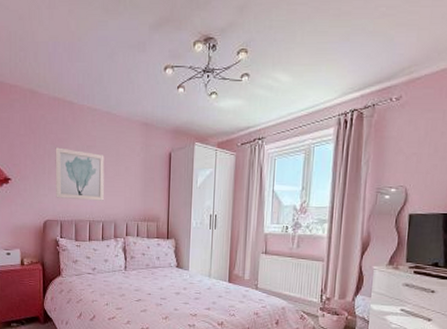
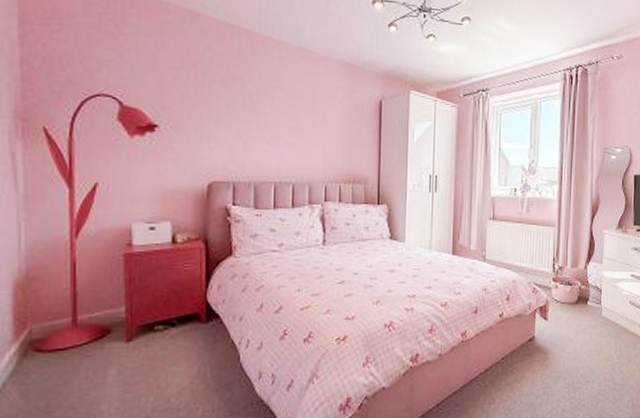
wall art: present [55,147,104,201] -> none [225,87,296,157]

